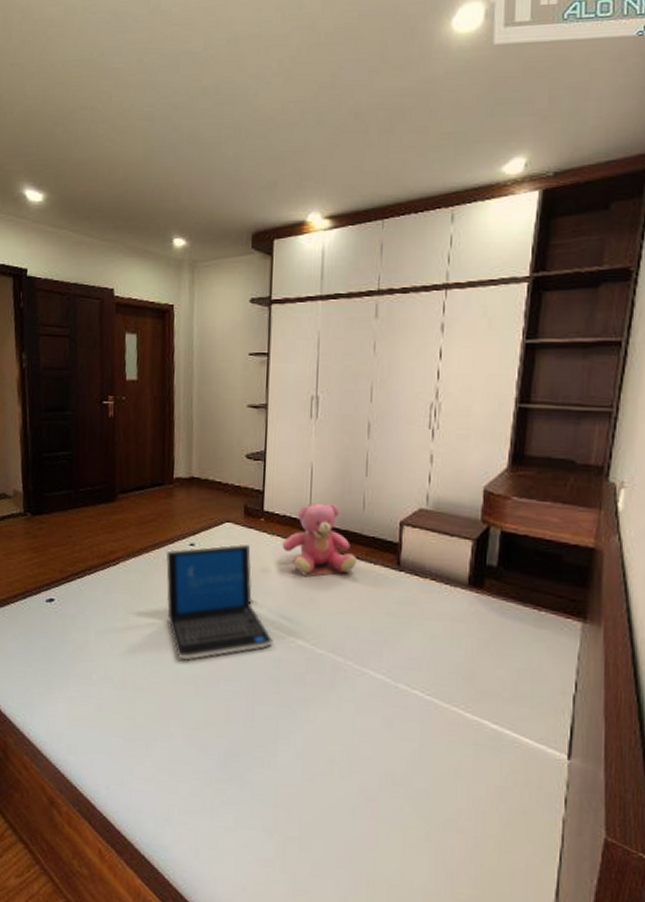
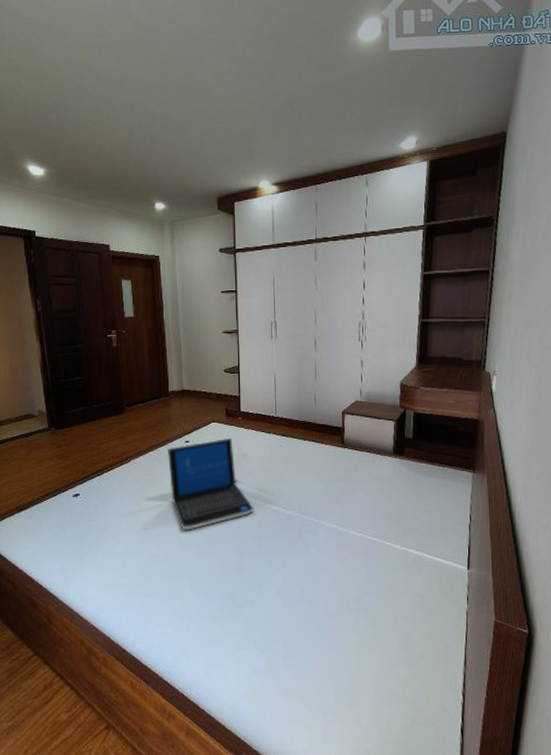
teddy bear: present [282,502,358,577] -> none [256,401,313,459]

